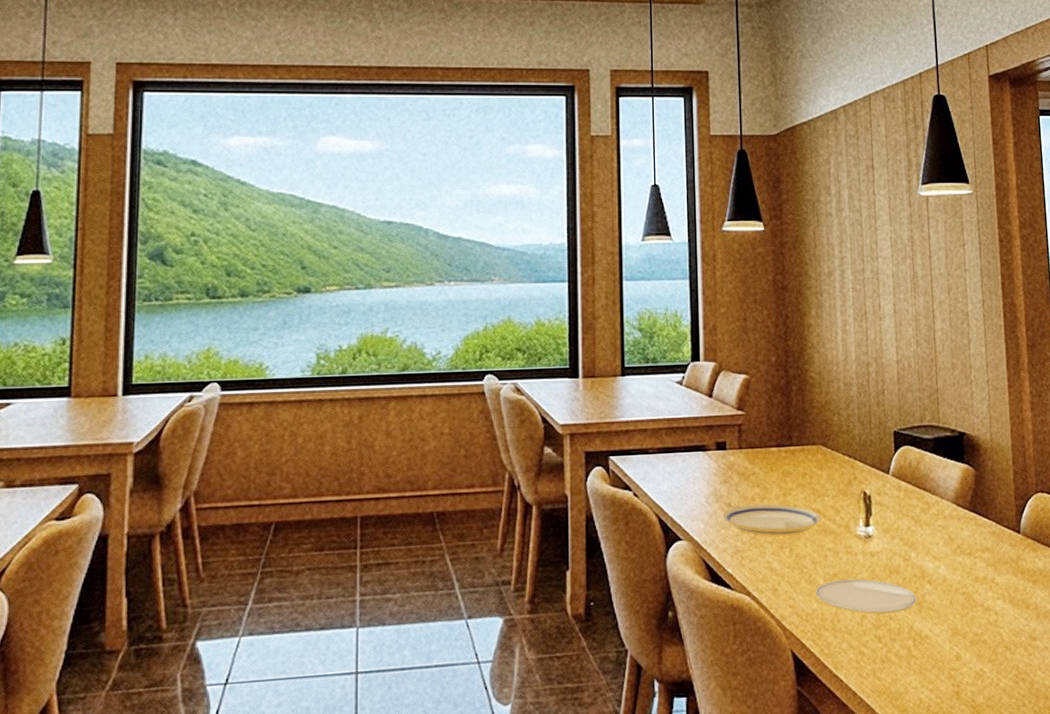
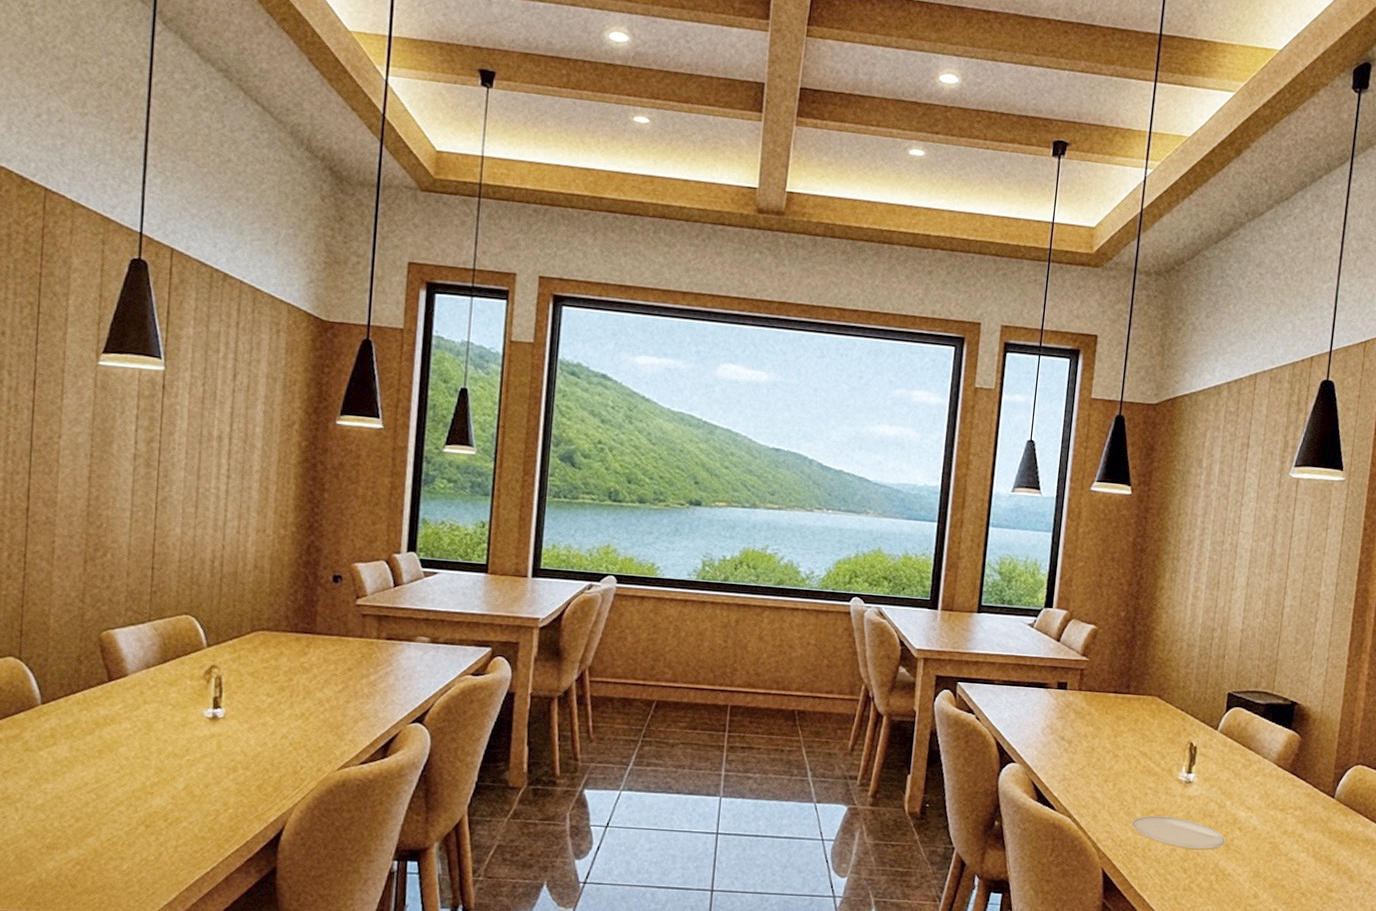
plate: present [723,504,821,537] -> none [1055,740,1147,773]

